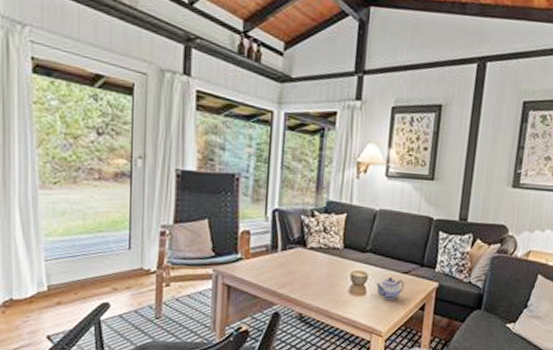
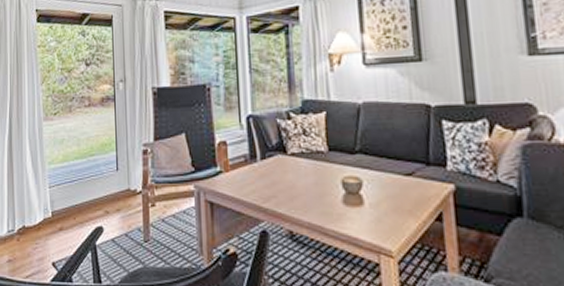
teapot: present [376,277,405,300] -> none [373,181,410,209]

